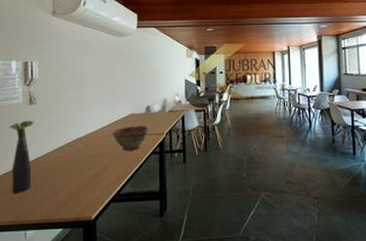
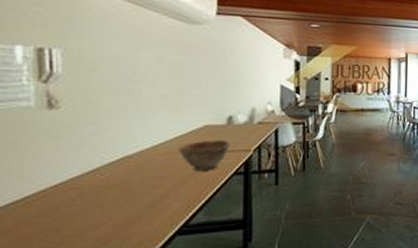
plant: present [9,120,35,193] -> none [12,131,58,230]

